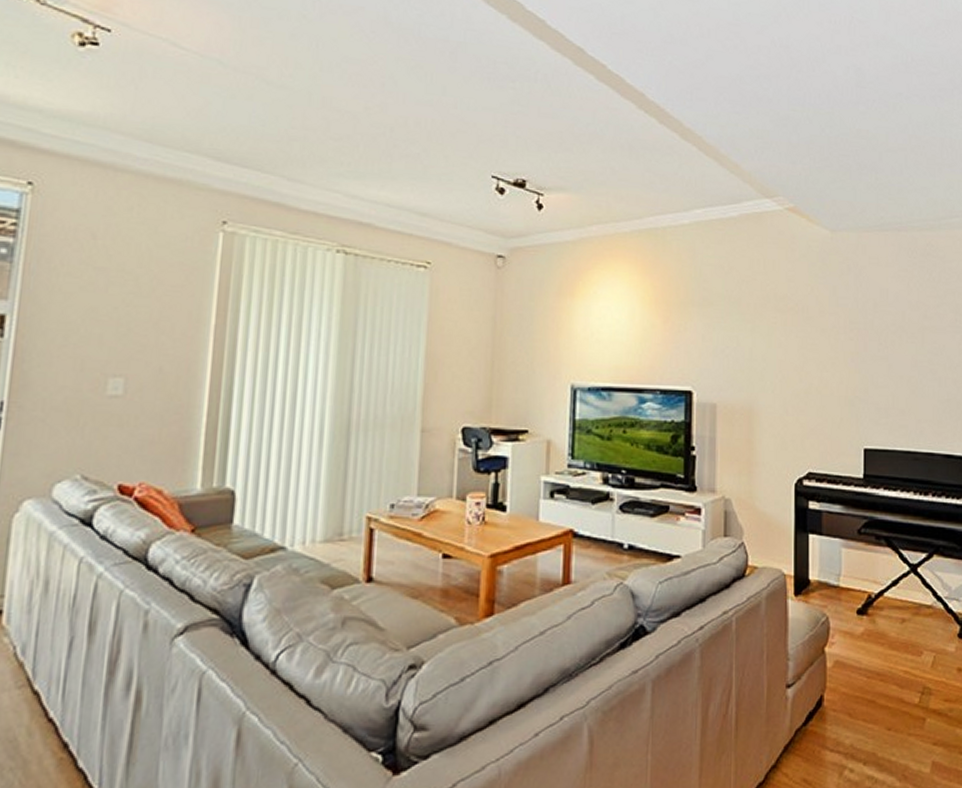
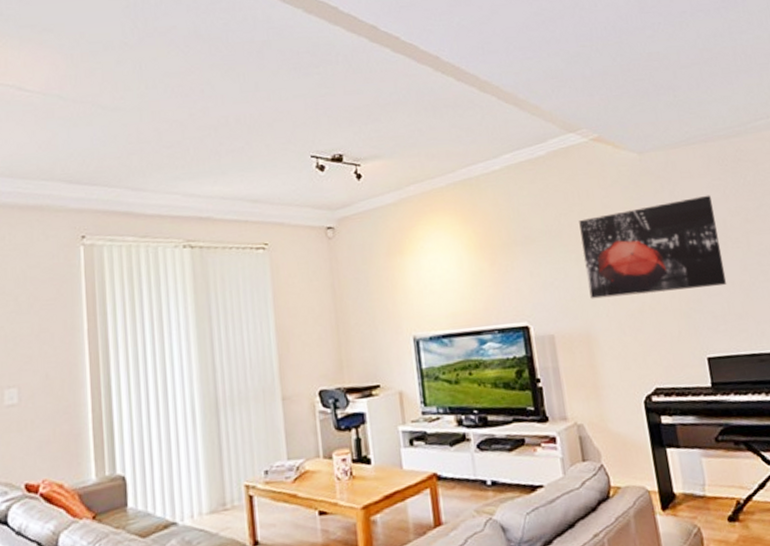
wall art: none [759,284,896,378] -> present [579,195,727,299]

